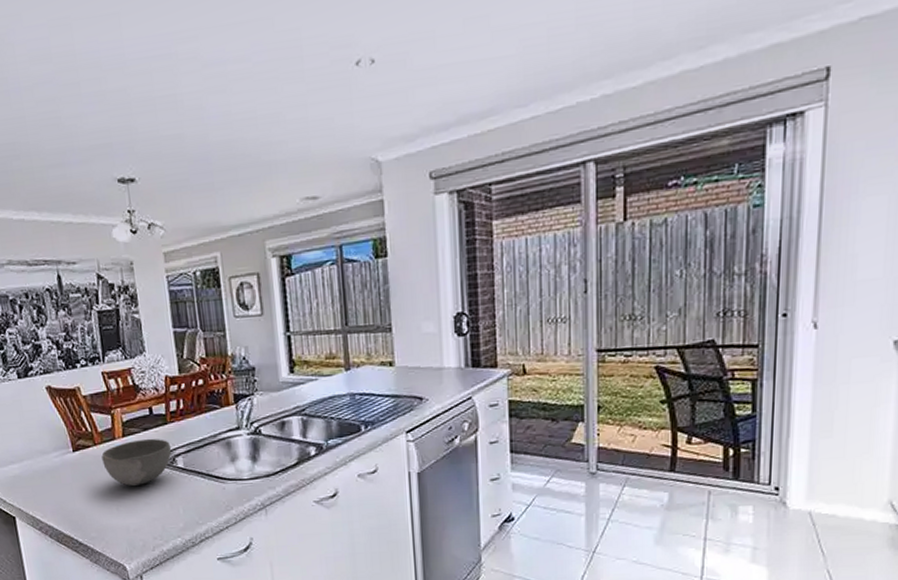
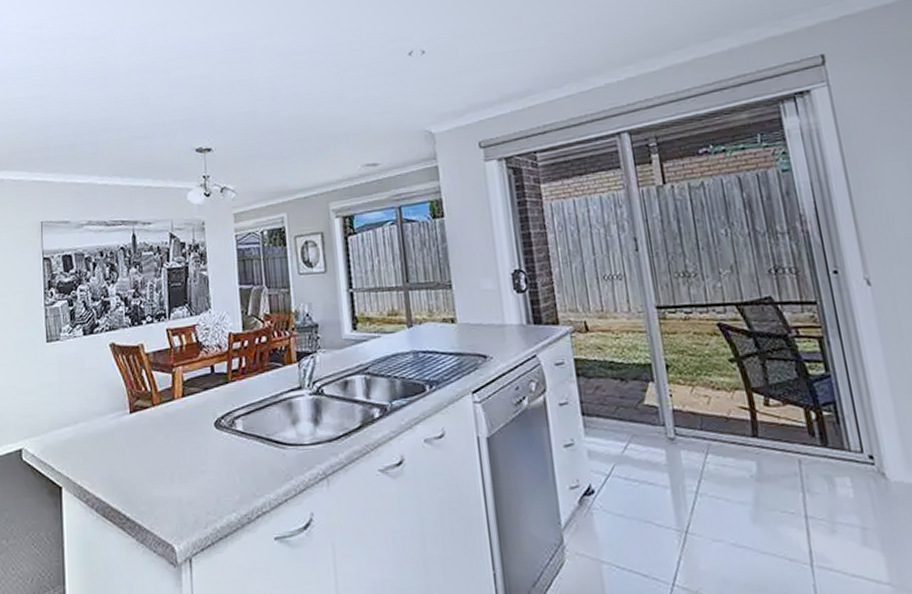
bowl: present [101,439,172,487] -> none [159,399,231,453]

